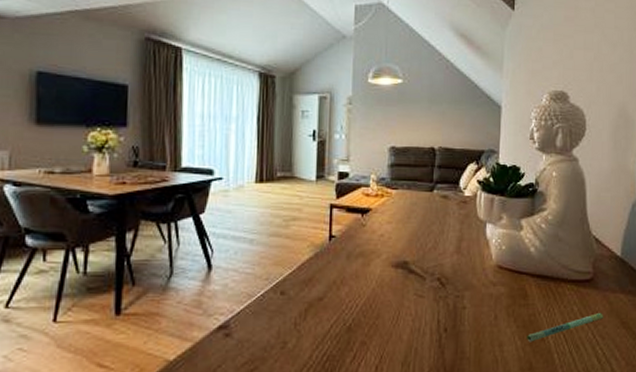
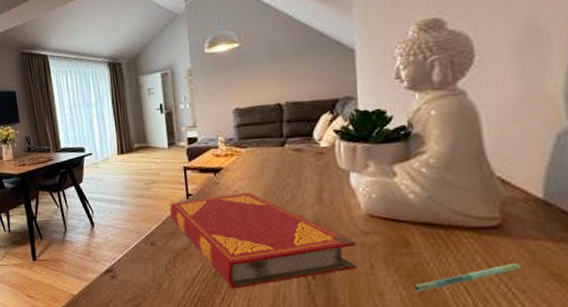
hardback book: none [308,238,485,345] -> present [170,193,357,289]

